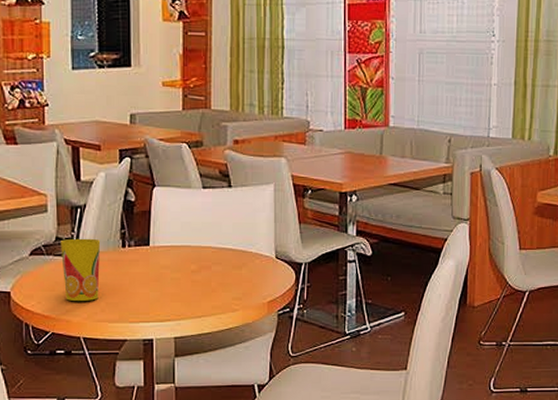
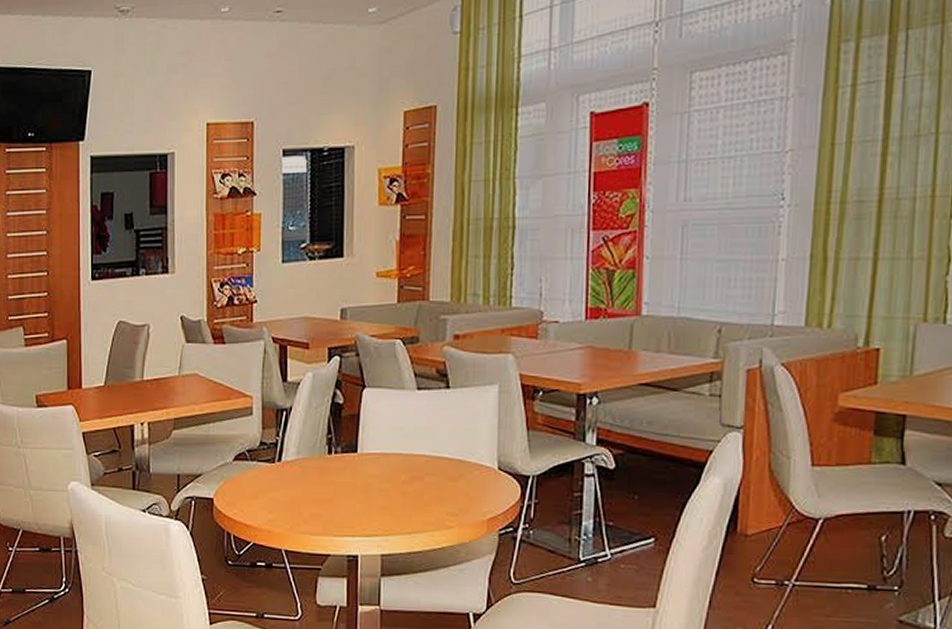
cup: present [60,238,101,301] -> none [264,443,306,511]

